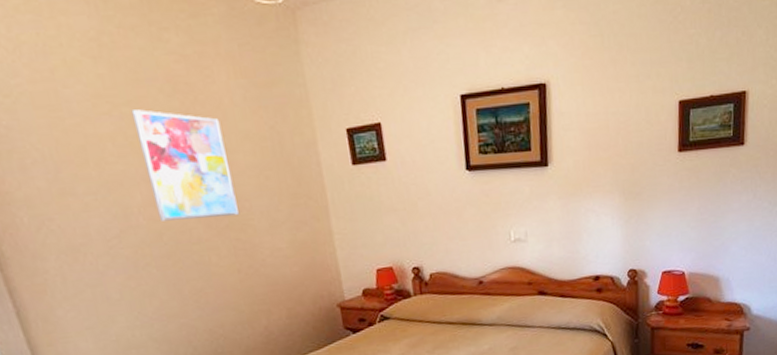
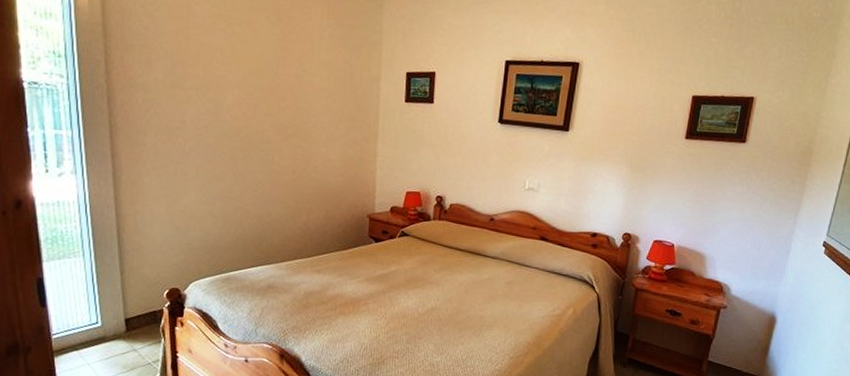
wall art: present [131,109,240,221] -> none [241,30,307,127]

